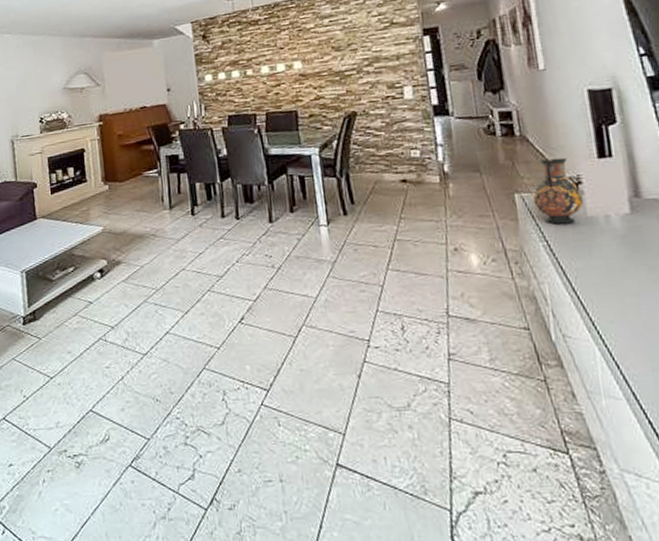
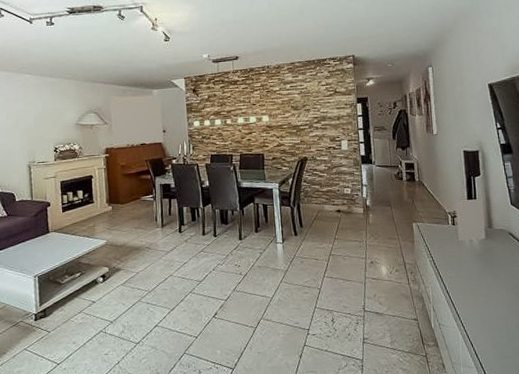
vase: present [533,157,584,224] -> none [424,198,457,246]

